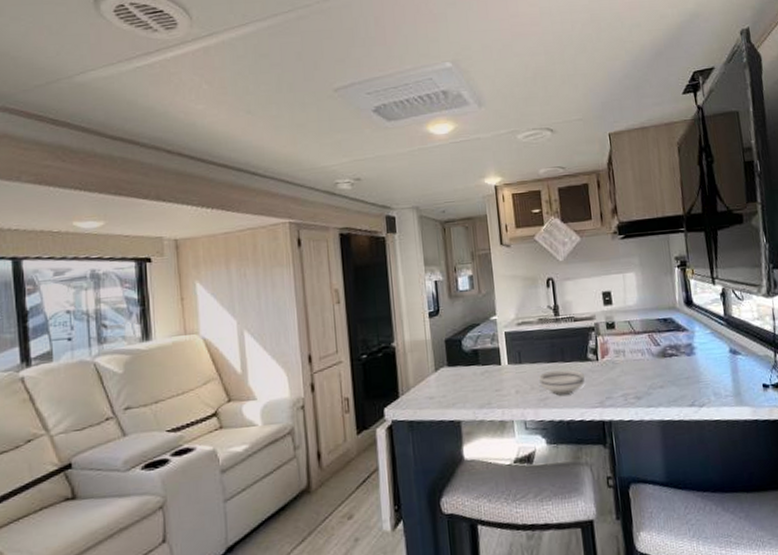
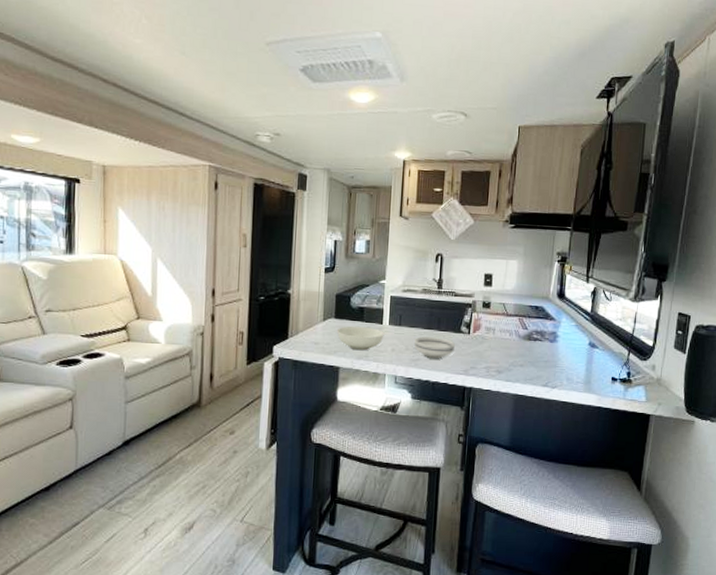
bowl: none [451,370,505,399] -> present [336,326,385,351]

